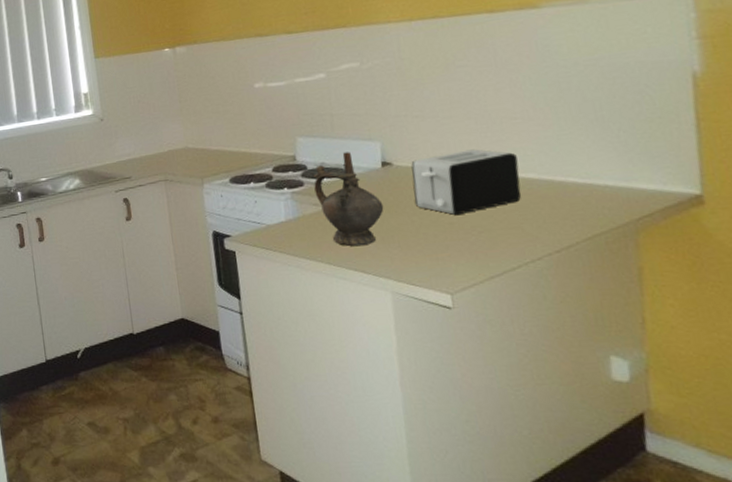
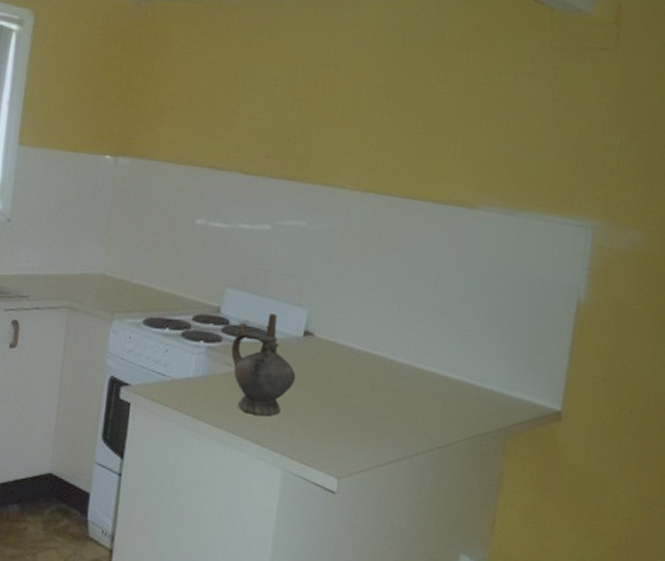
toaster: present [411,149,521,216] -> none [325,333,426,399]

